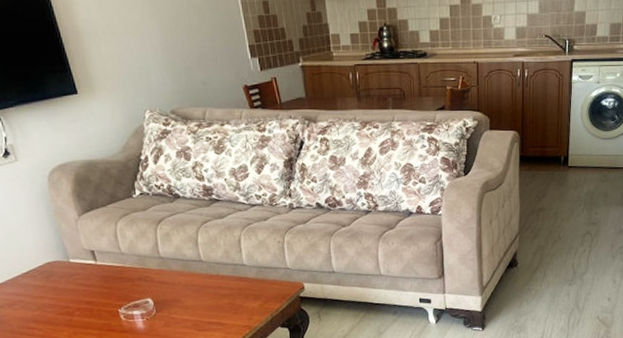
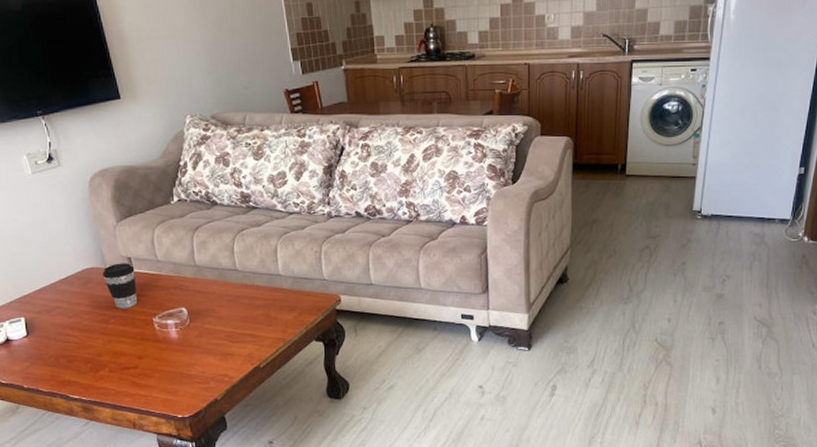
coffee cup: none [65,256,102,301] -> present [102,263,137,309]

